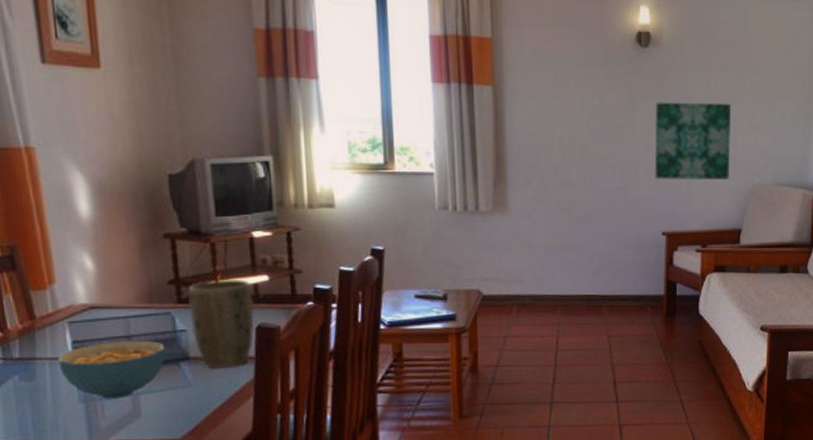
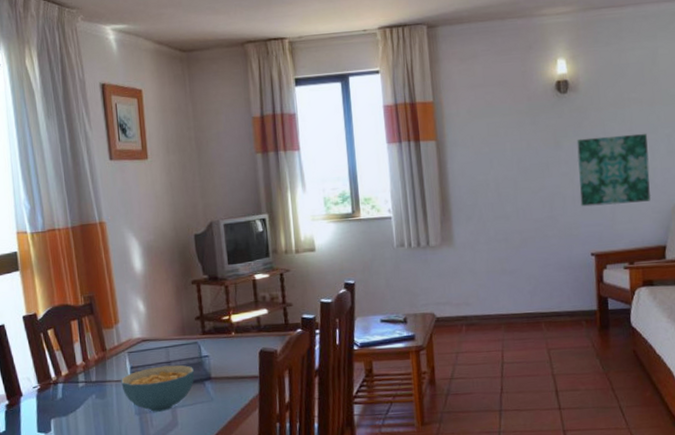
plant pot: present [188,279,255,368] -> none [209,313,258,386]

